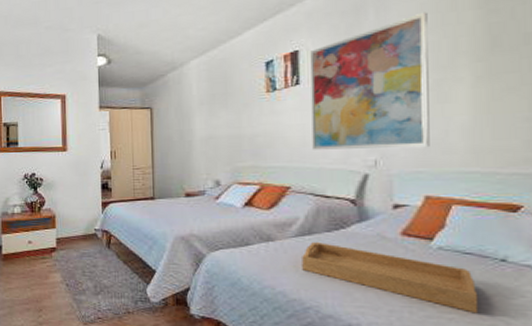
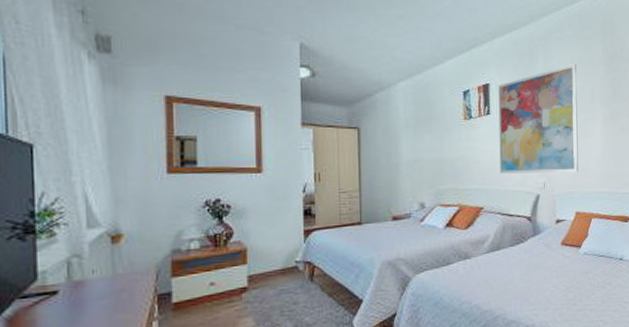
serving tray: present [302,242,479,314] -> none [492,256,608,303]

